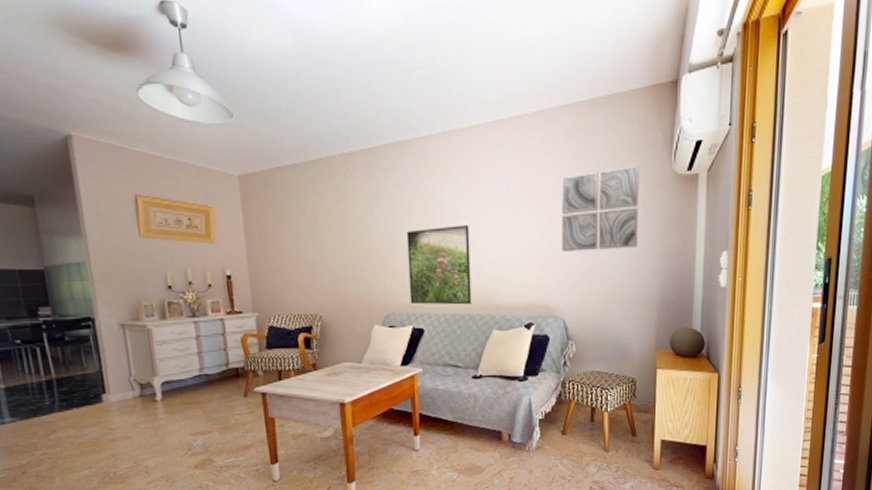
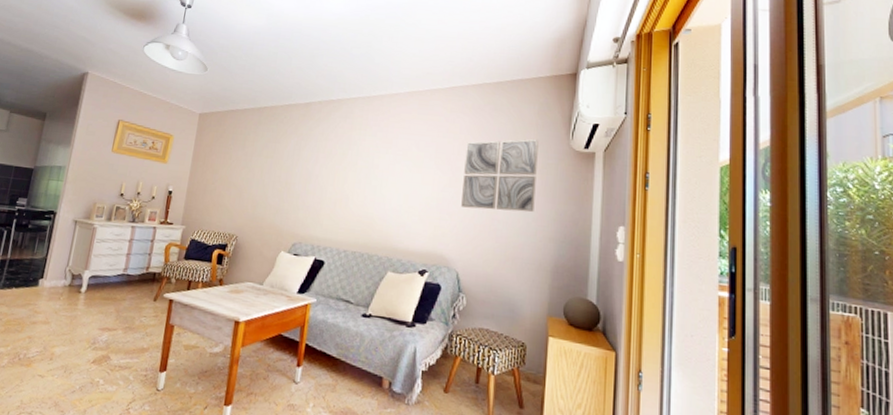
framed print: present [406,225,472,305] -> none [316,172,380,245]

